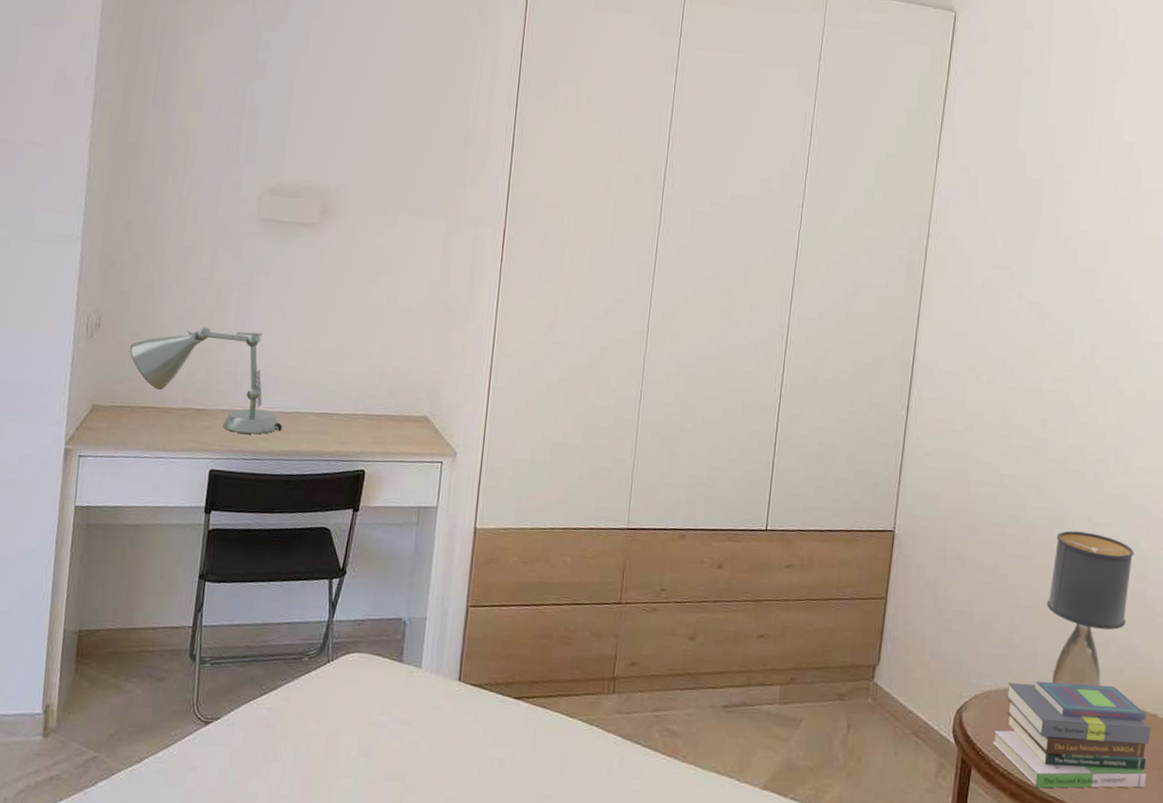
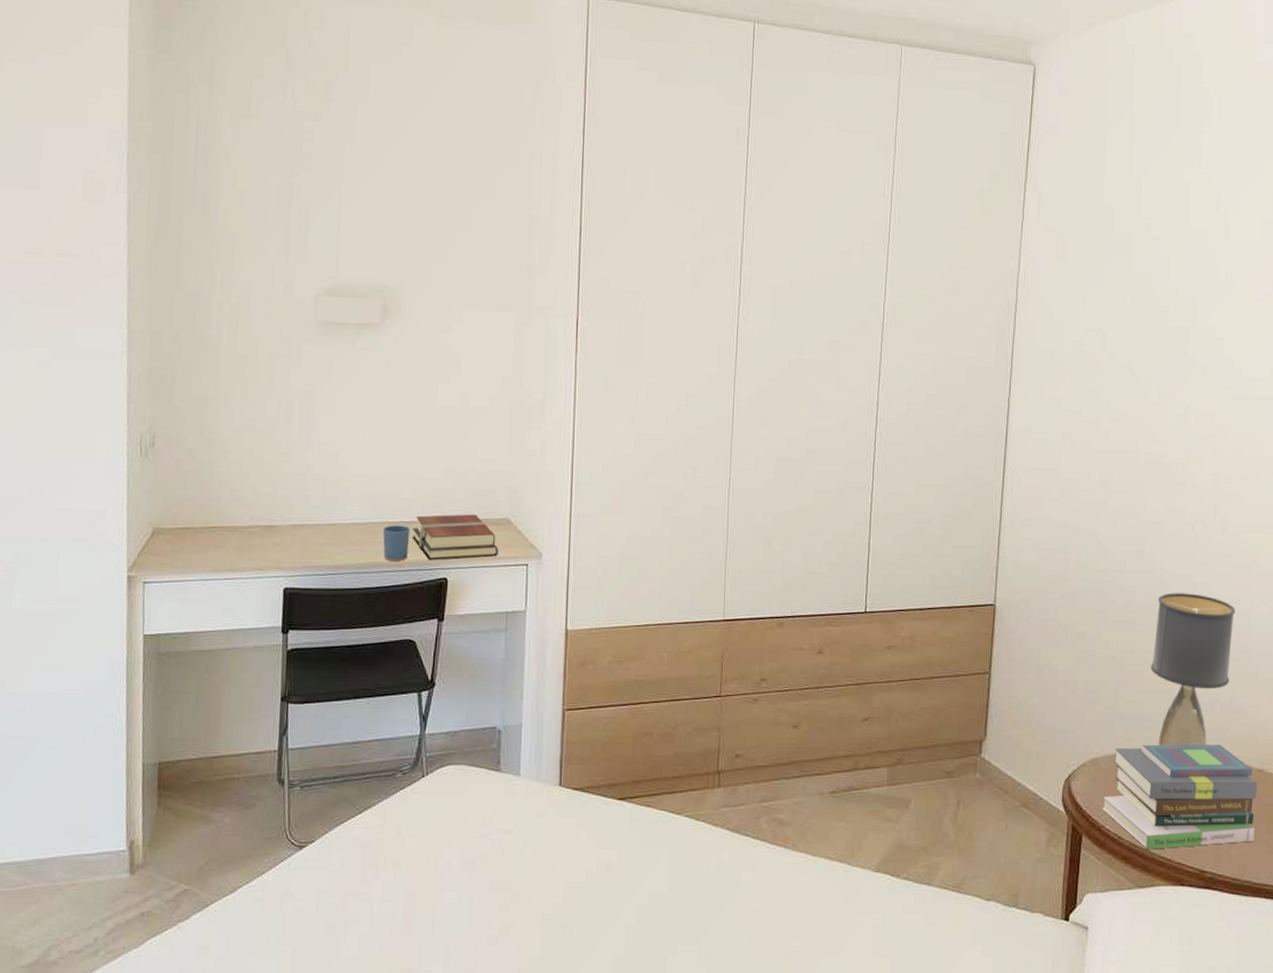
desk lamp: present [129,327,283,435] -> none [188,439,358,548]
mug: none [306,415,333,451] -> present [383,525,410,561]
books: none [334,408,415,453] -> present [412,514,498,561]

